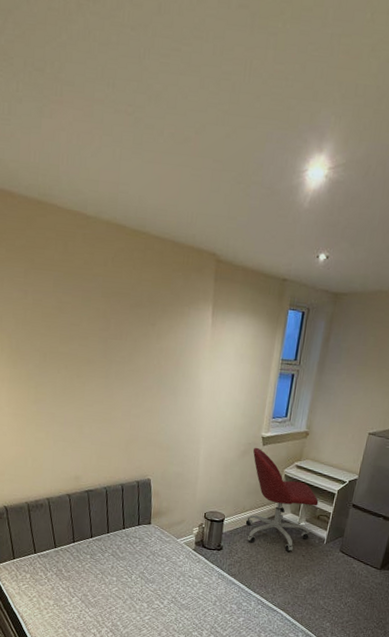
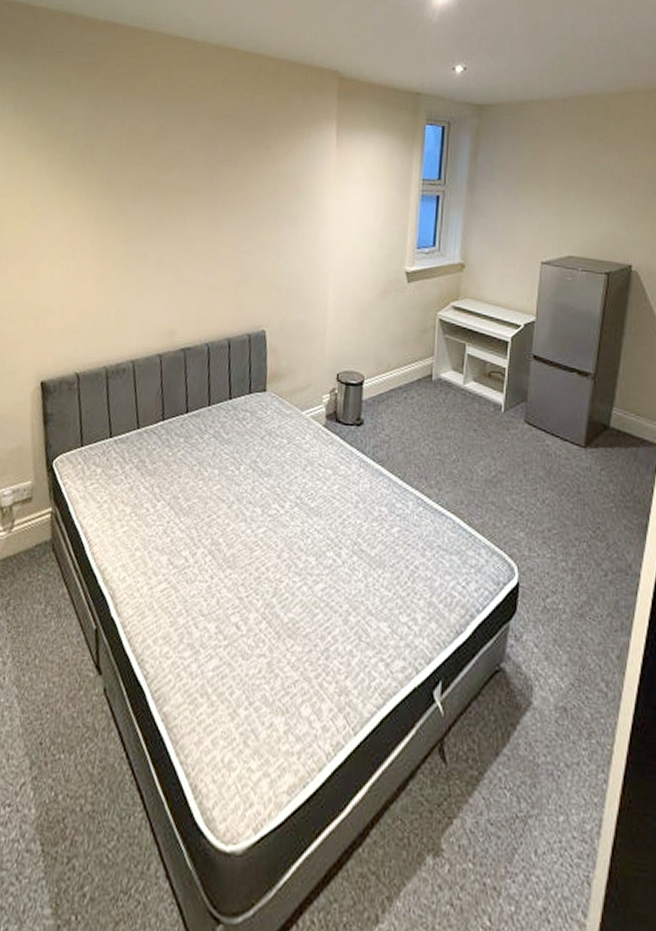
office chair: present [245,447,319,552] -> none [392,285,487,424]

